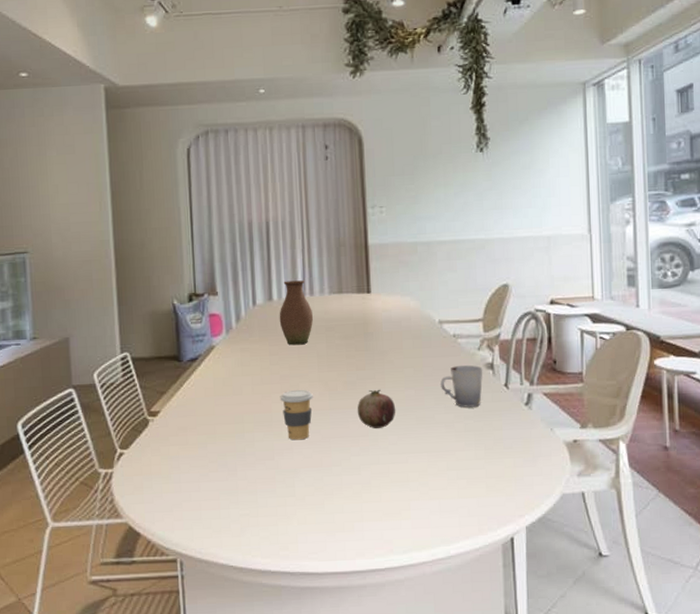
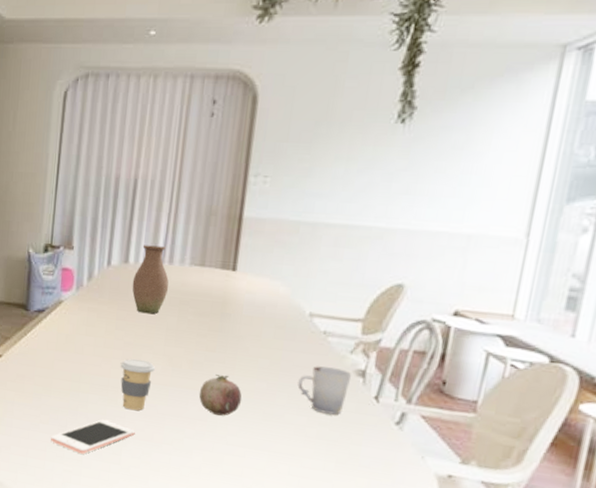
cell phone: none [222,455,305,494] -> present [51,420,135,454]

